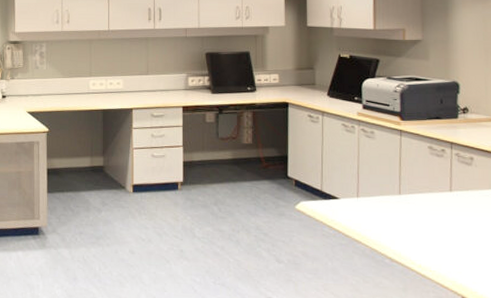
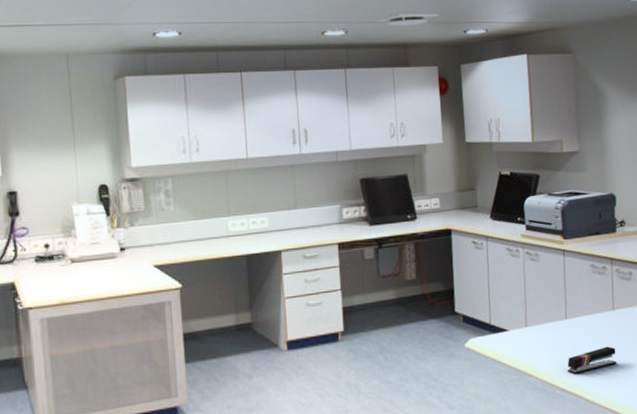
stapler: none [398,225,452,247] -> present [567,346,617,374]

